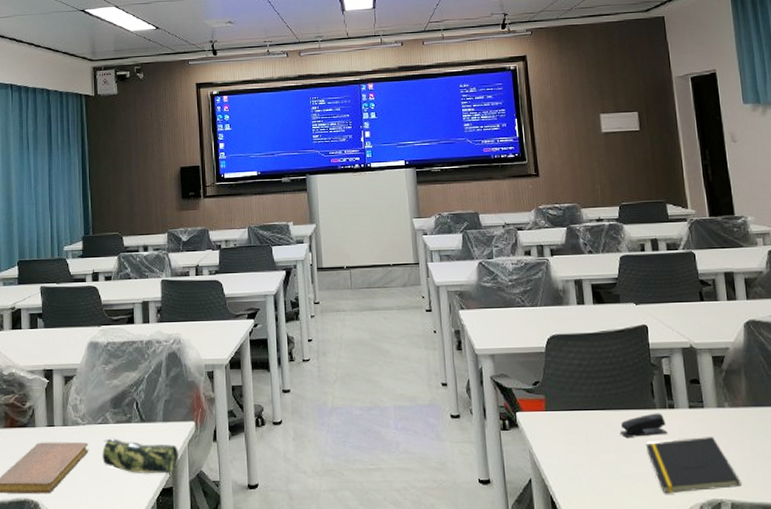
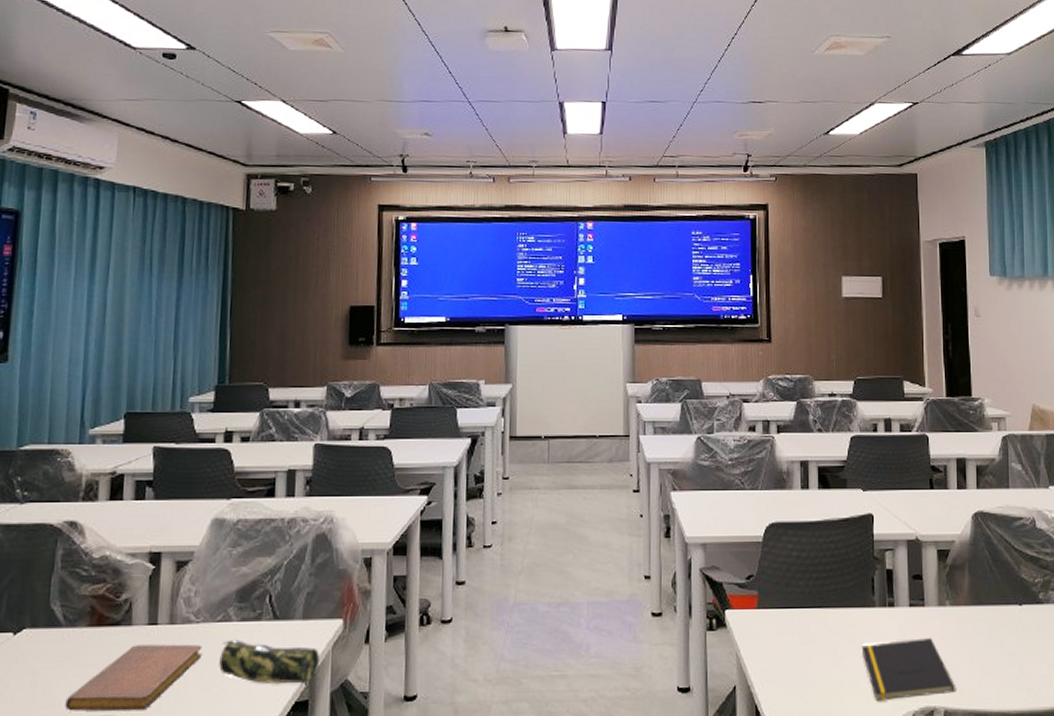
stapler: present [619,413,668,437] -> none [835,611,885,639]

